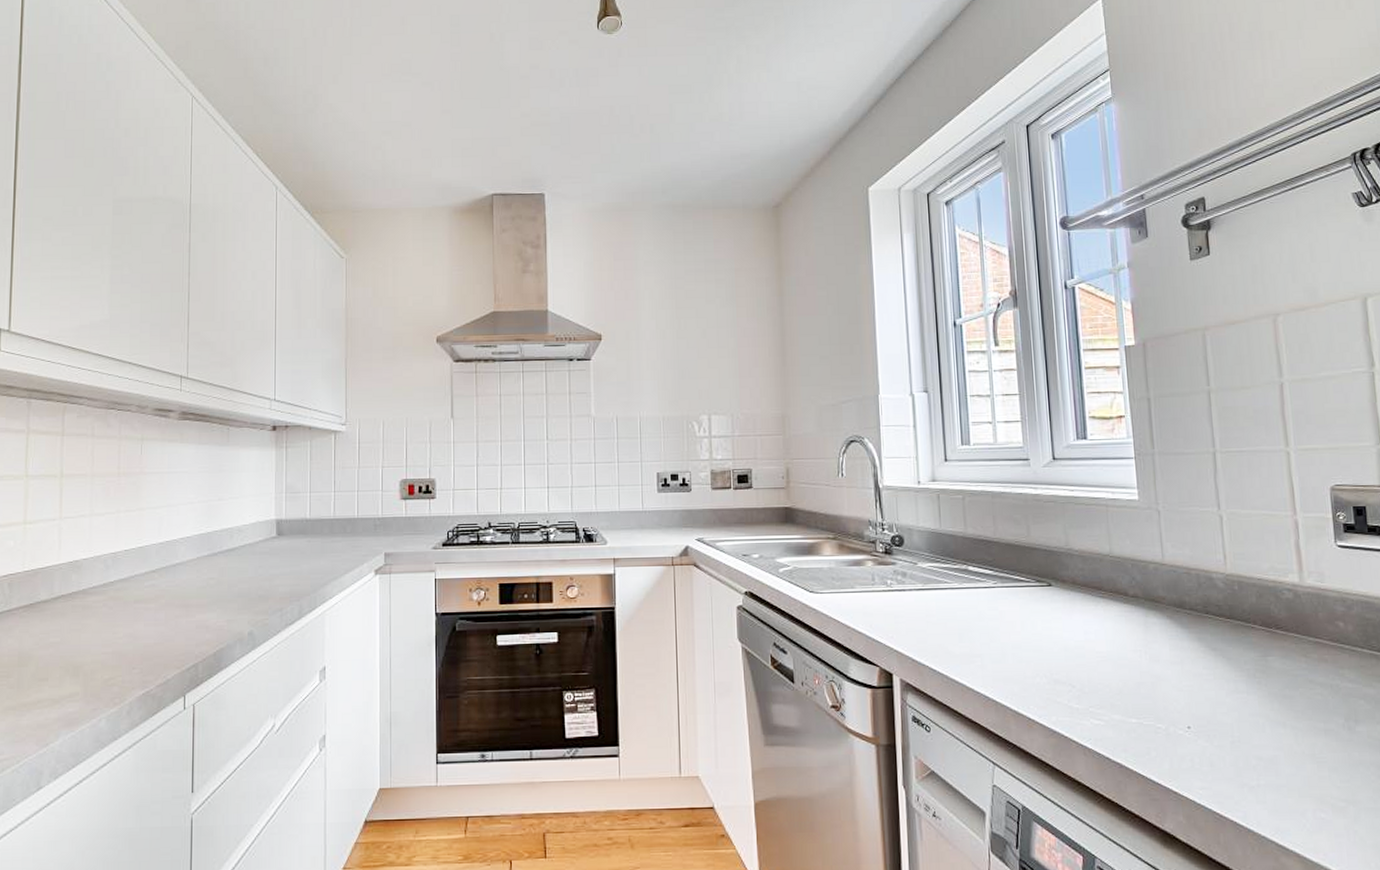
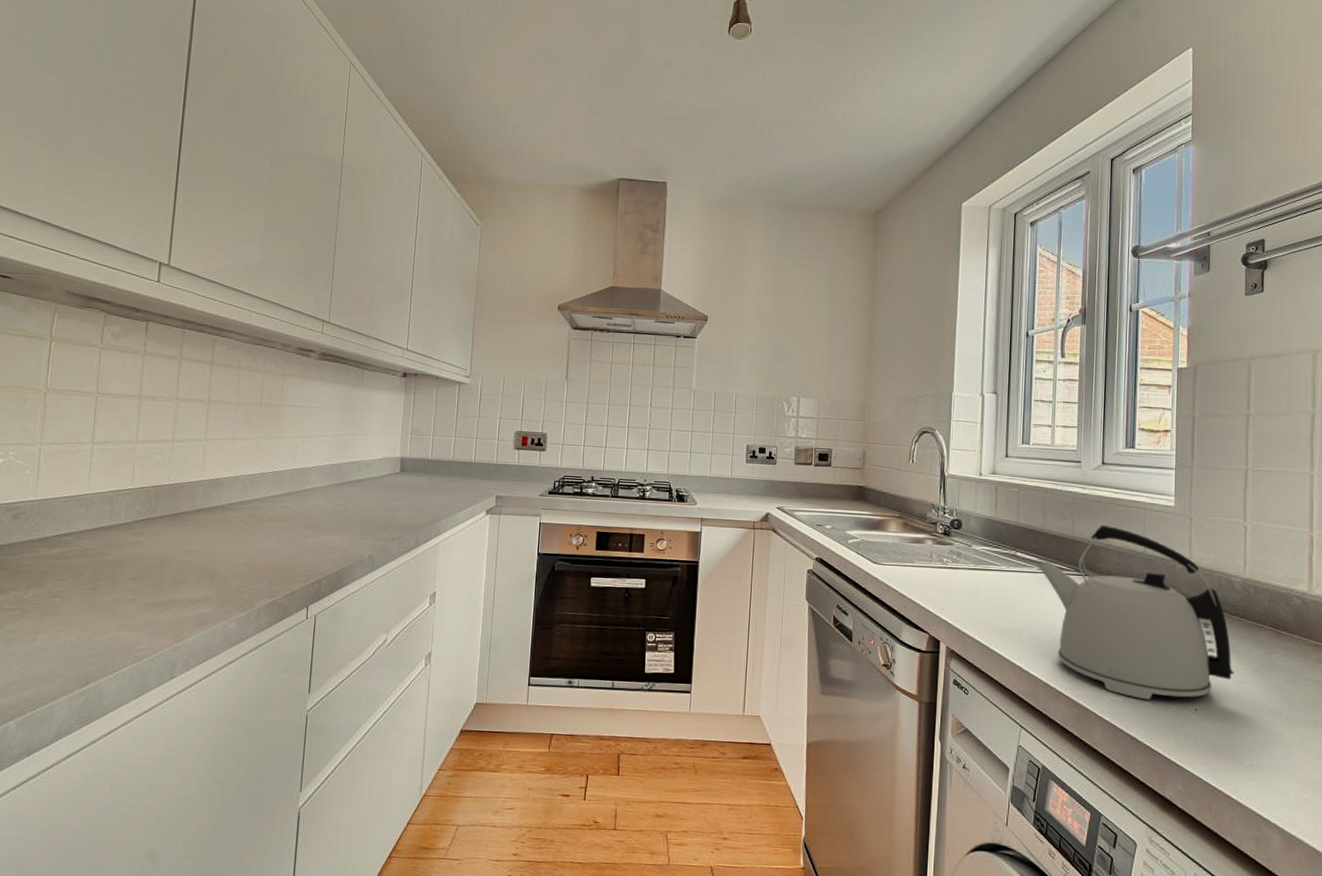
kettle: none [991,527,1227,721] -> present [1036,524,1234,700]

